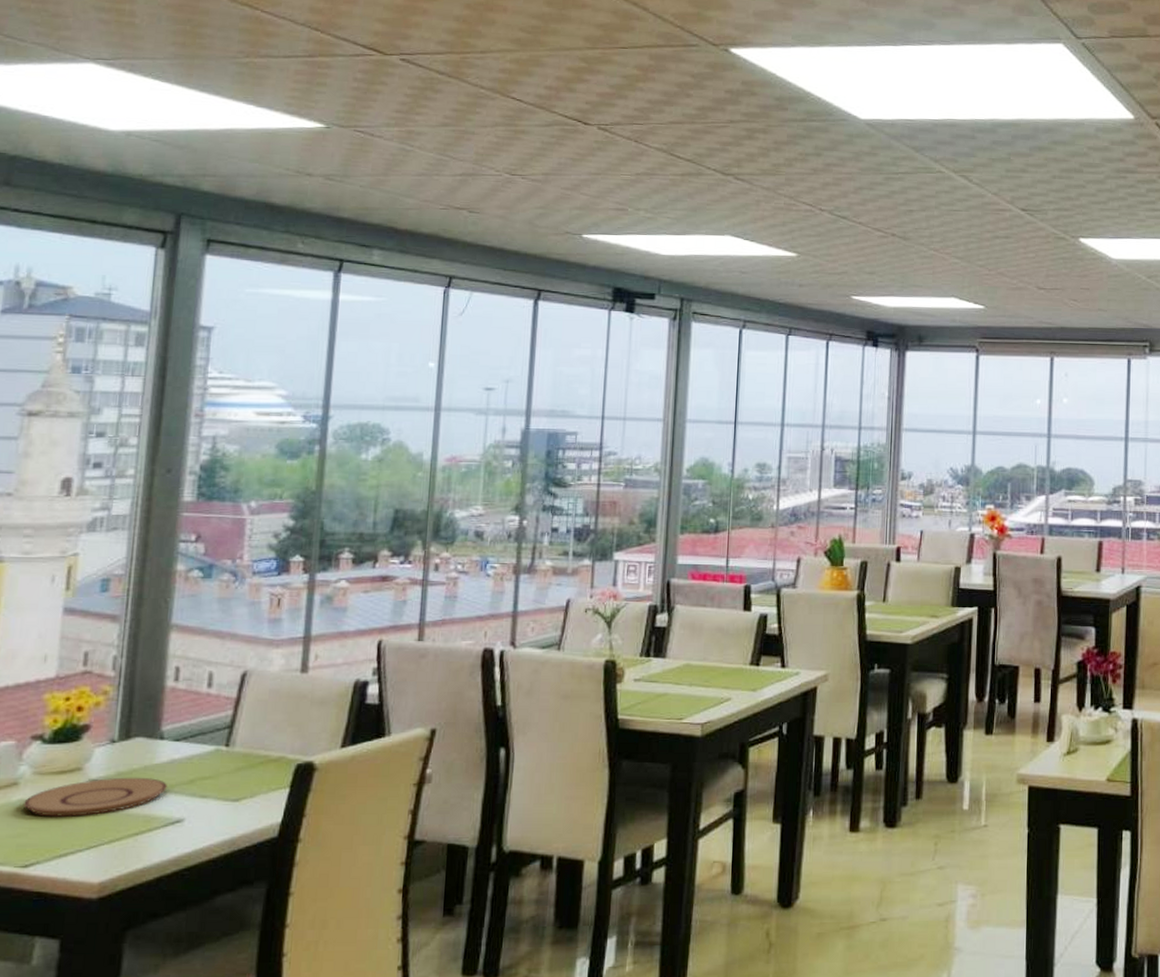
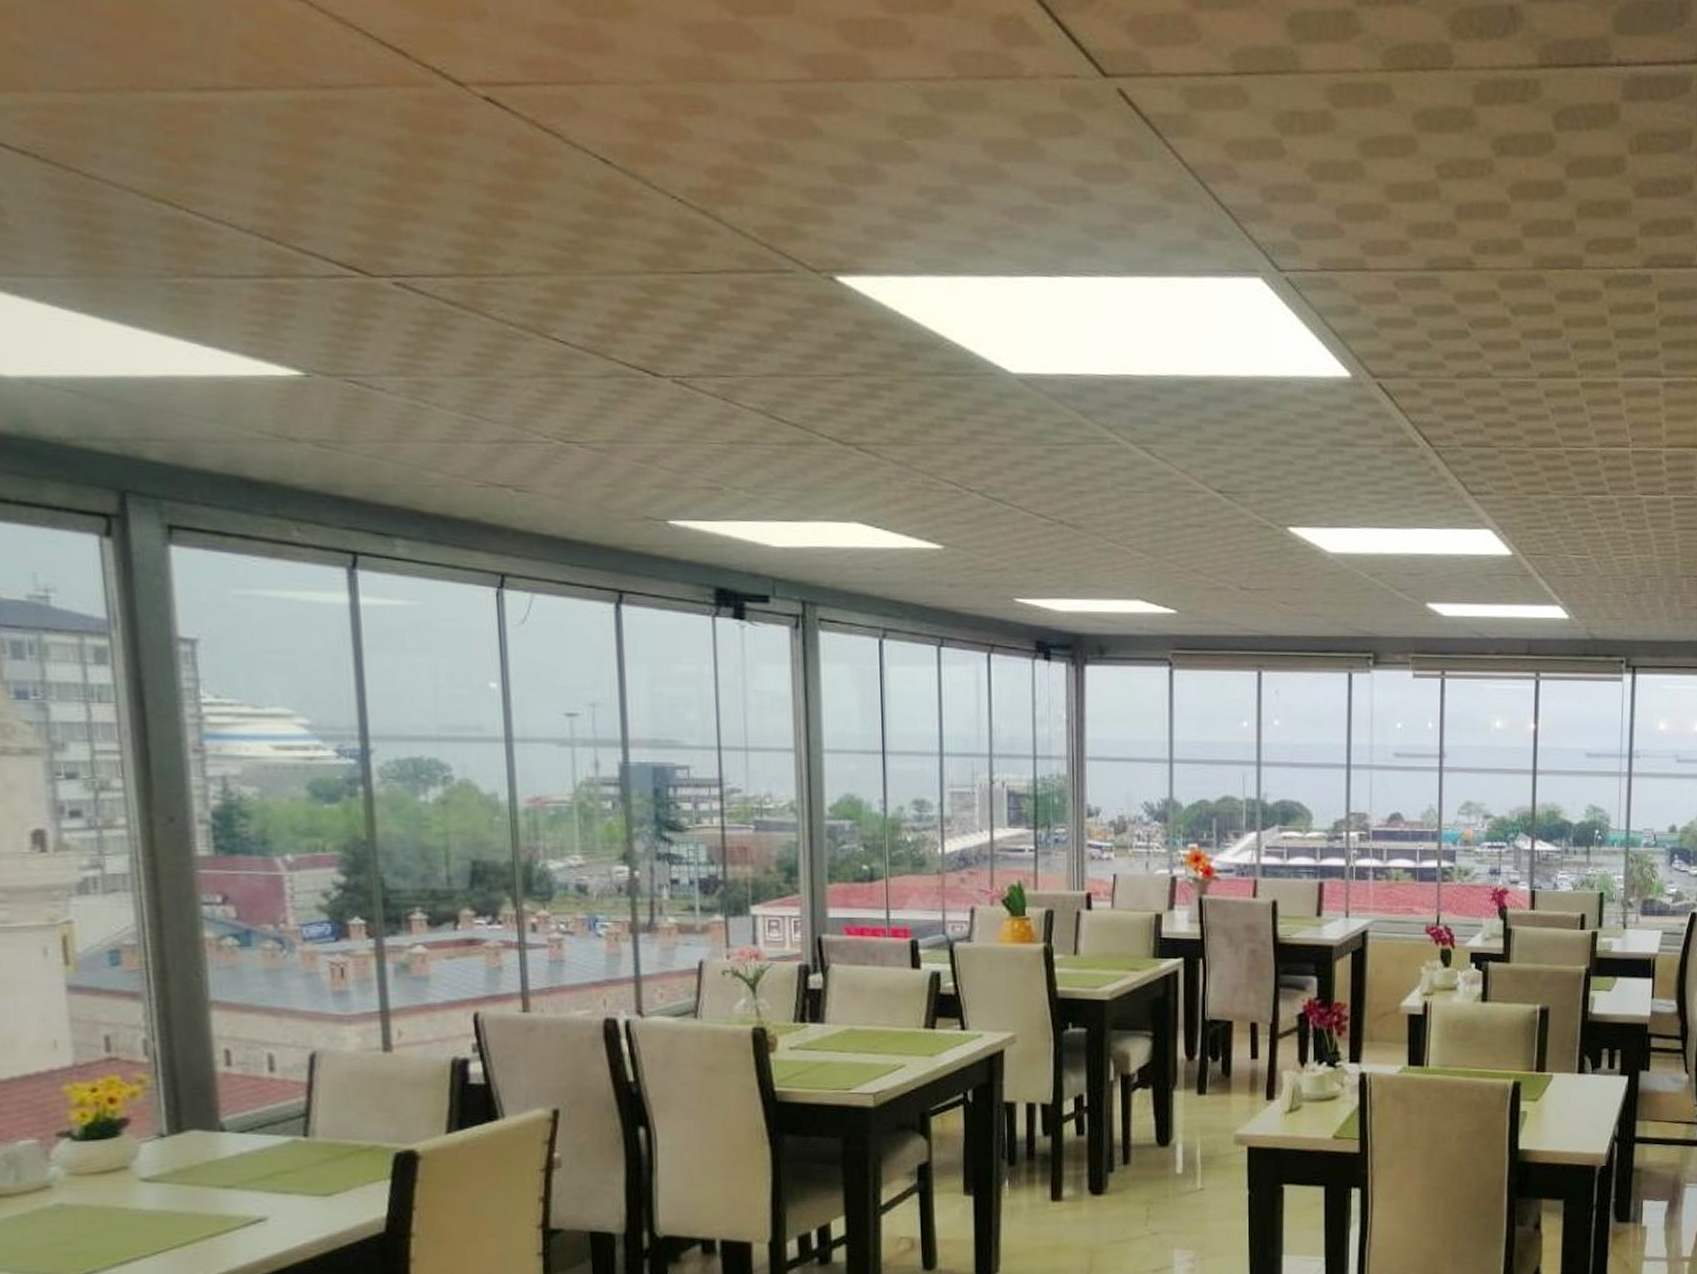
plate: present [22,777,168,817] -> none [62,1173,241,1222]

